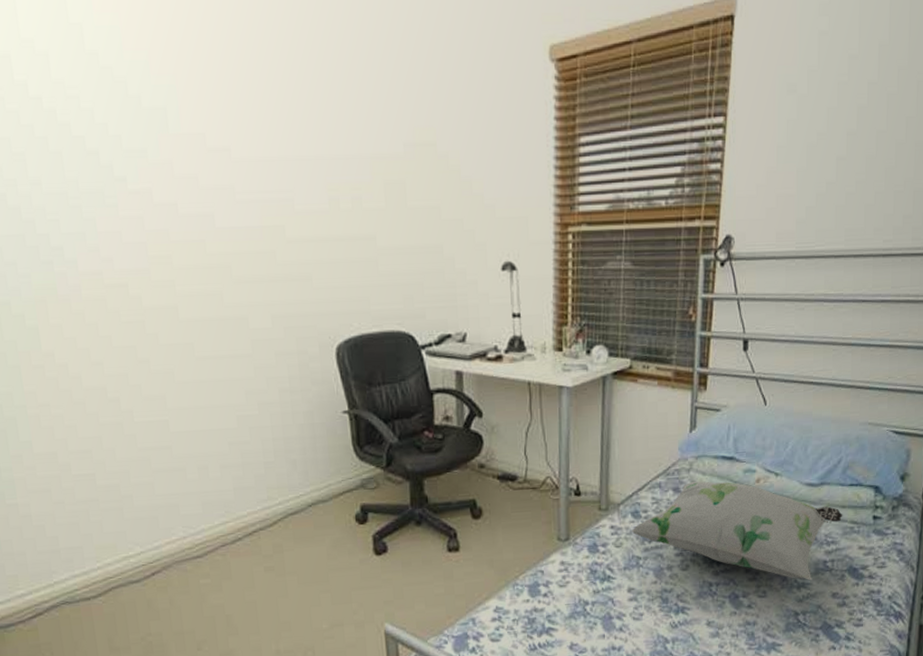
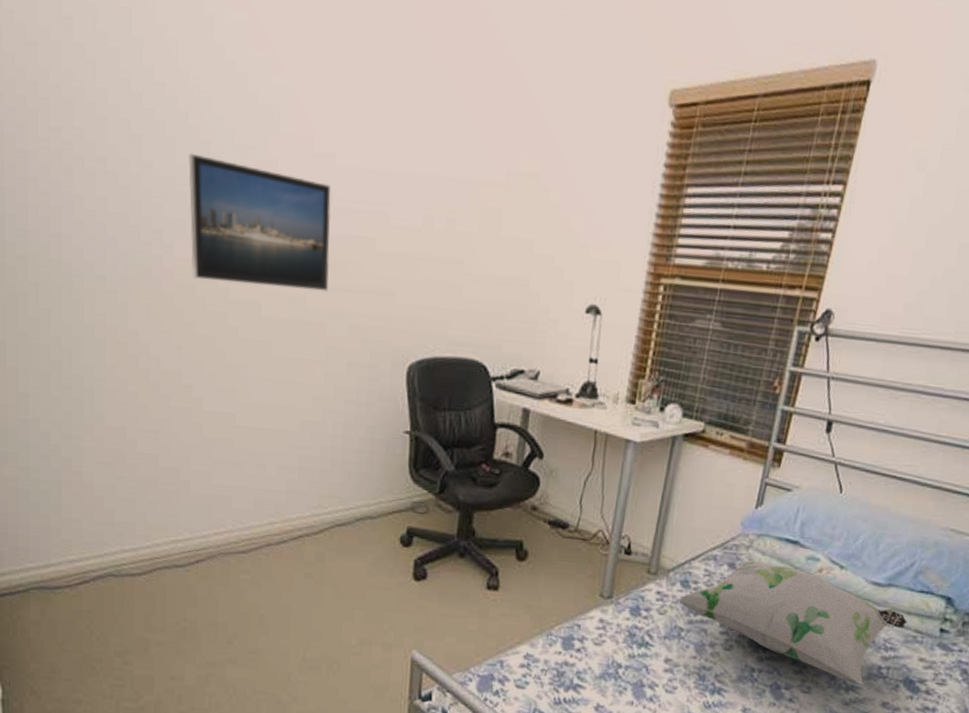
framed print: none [78,164,245,291] -> present [188,153,331,292]

